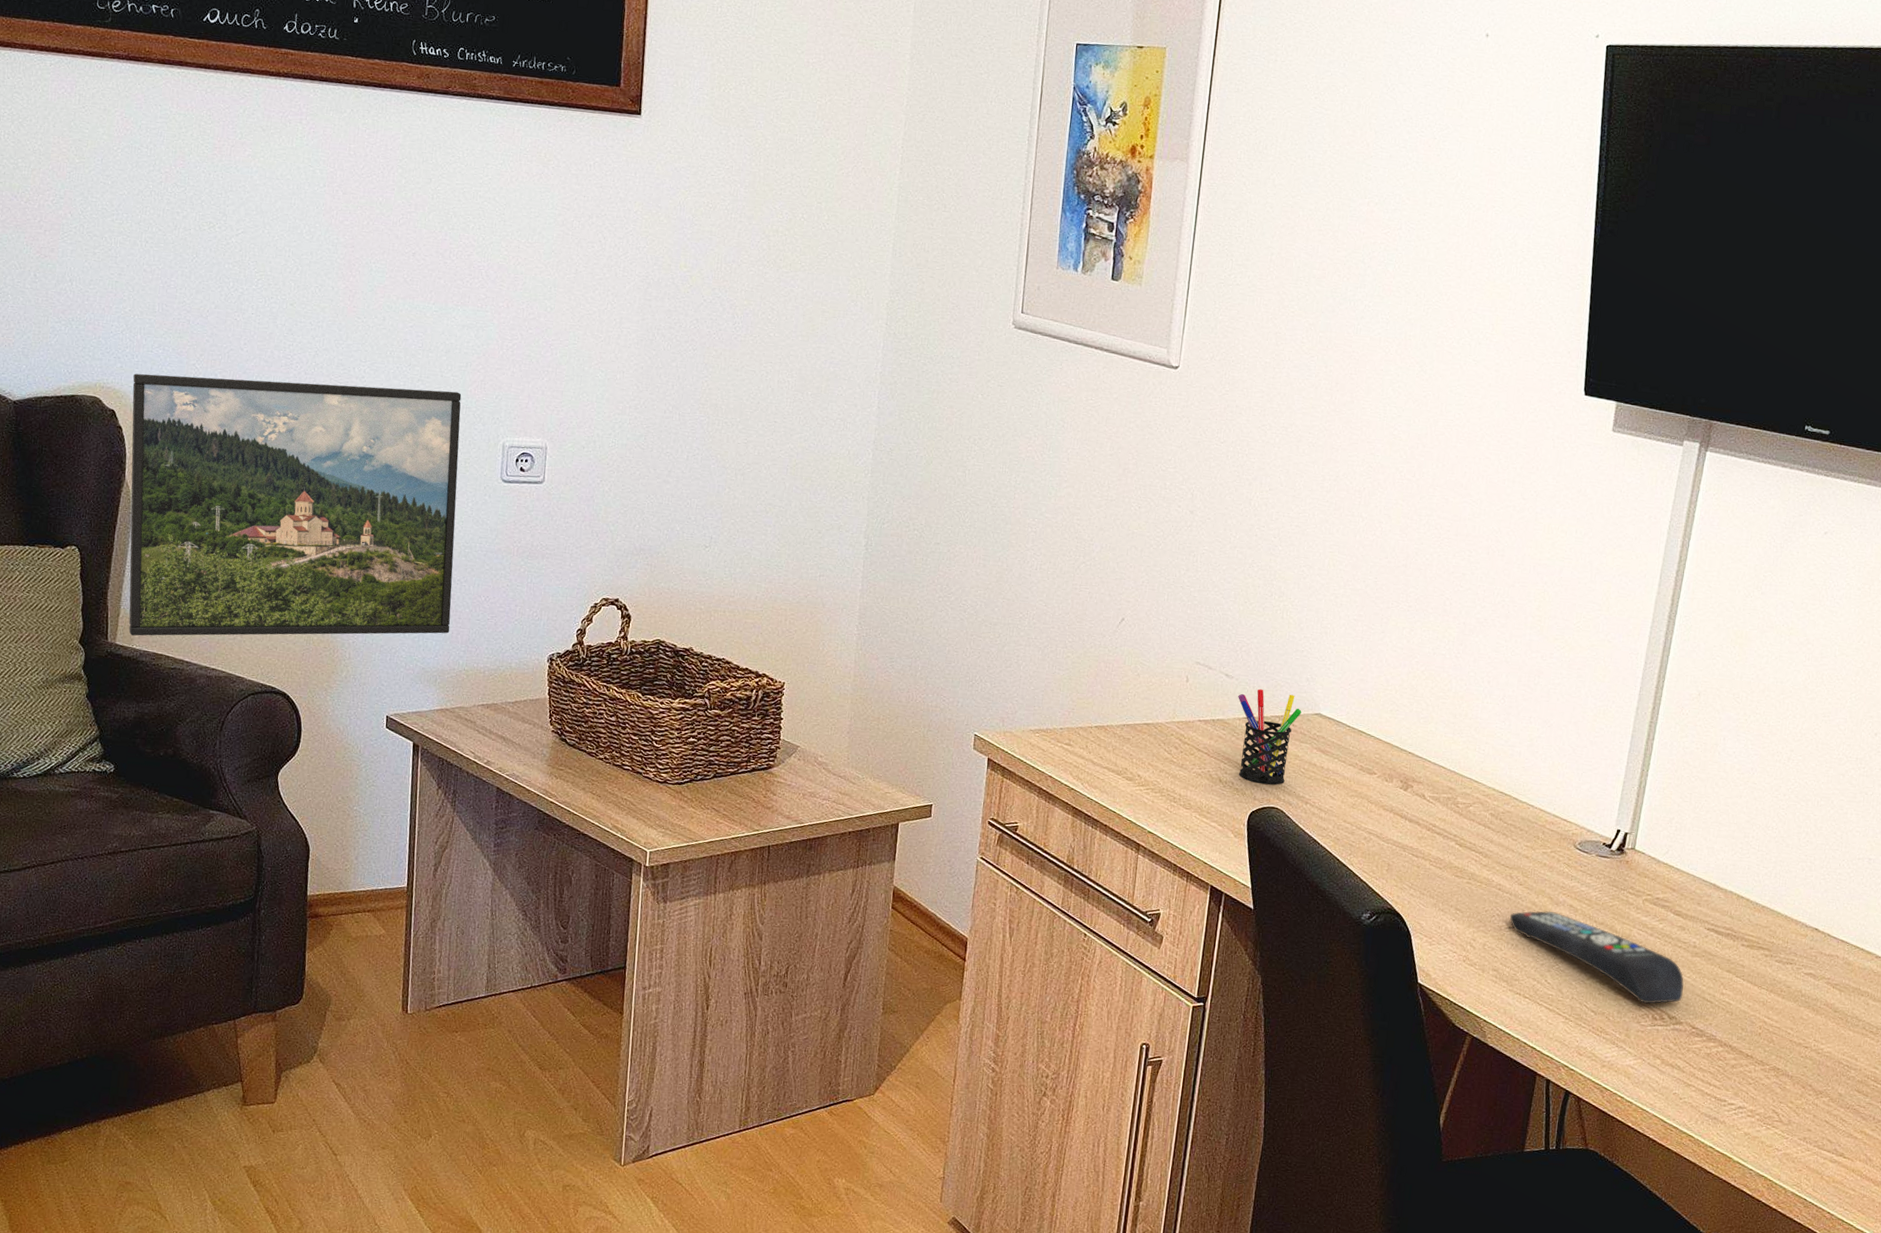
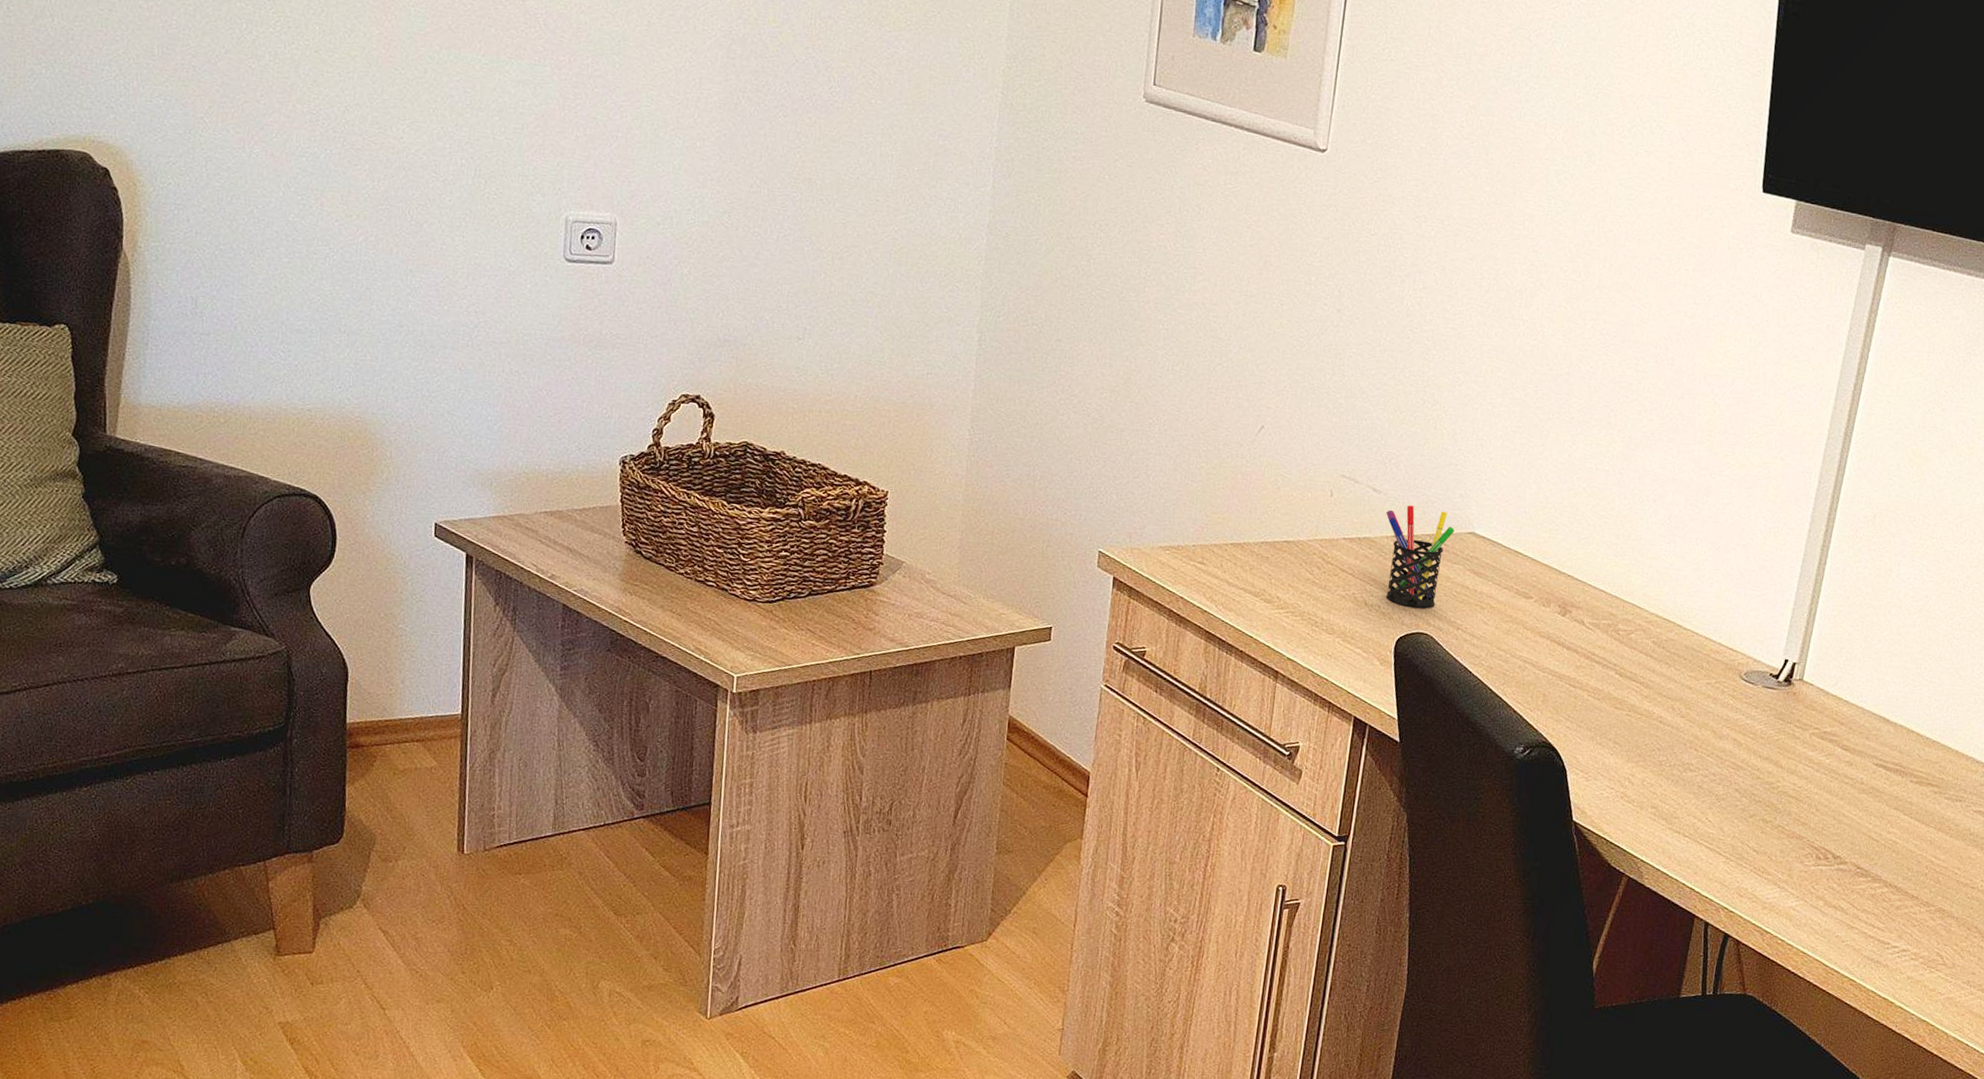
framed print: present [129,373,462,636] -> none [129,126,517,432]
remote control: present [1510,910,1685,1004] -> none [1671,744,1850,843]

